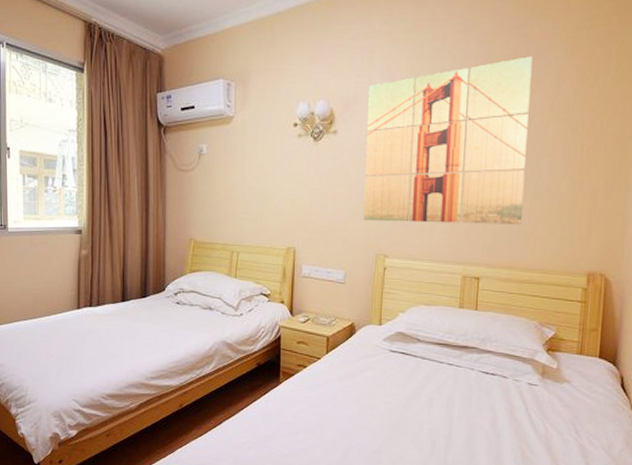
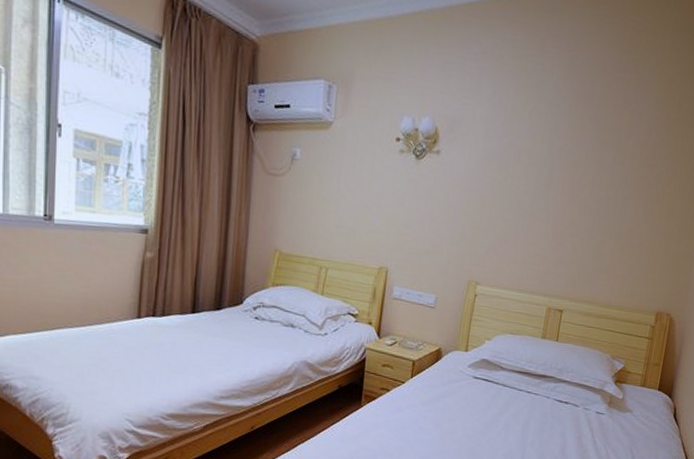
wall art: present [364,56,533,225] -> none [459,101,629,262]

